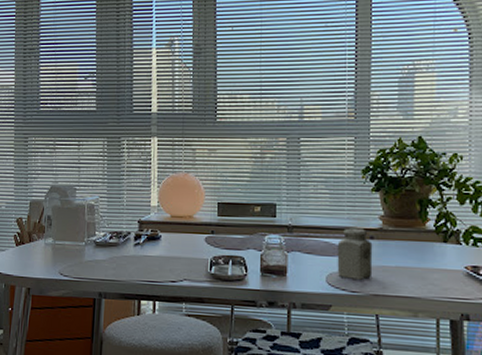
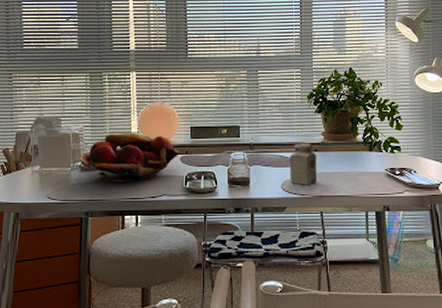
fruit basket: none [95,206,206,262] -> present [80,133,181,182]

